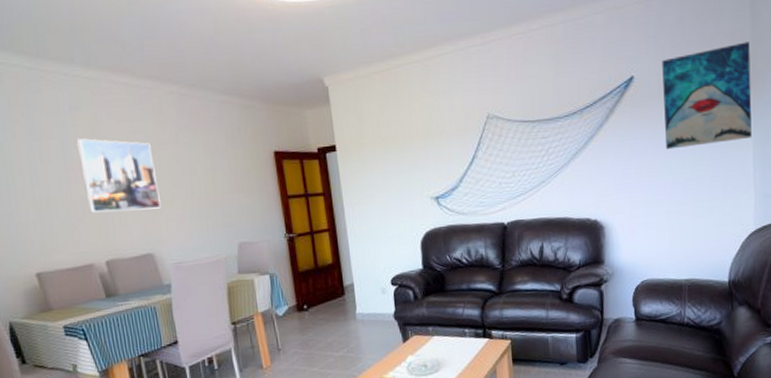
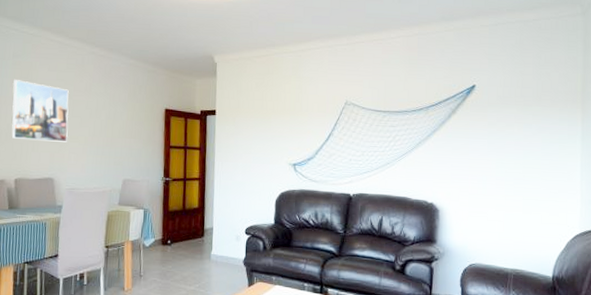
wall art: present [662,42,752,150] -> none [501,68,581,151]

